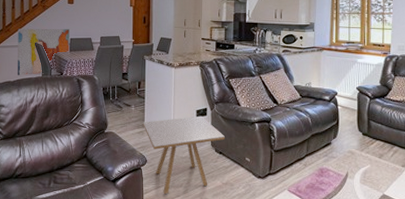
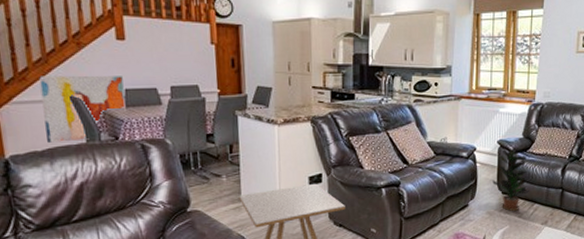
potted plant: none [353,95,388,153] -> present [492,149,529,212]

